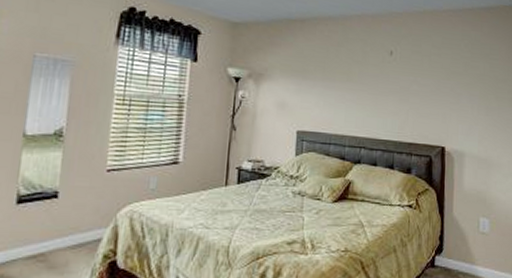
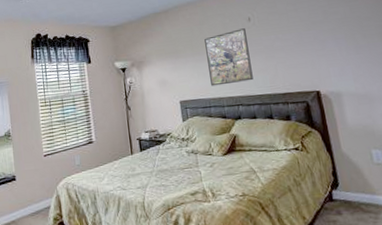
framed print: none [336,61,385,123] -> present [204,28,254,86]

